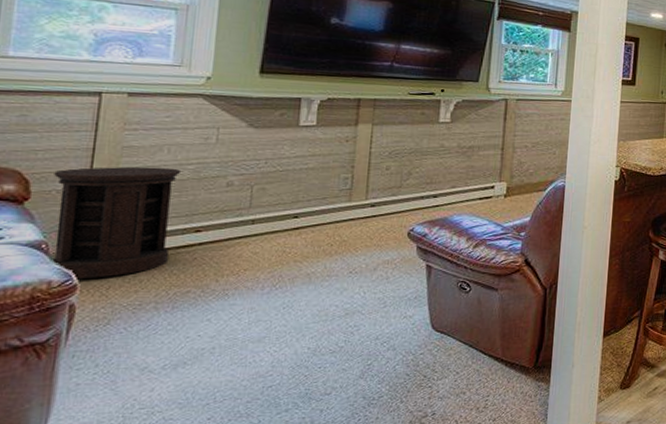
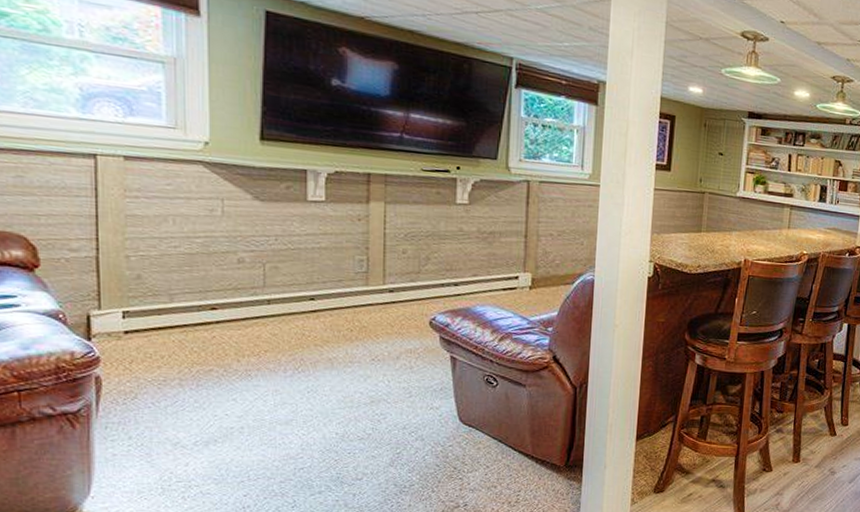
side table: present [50,166,182,278] -> none [60,236,190,352]

